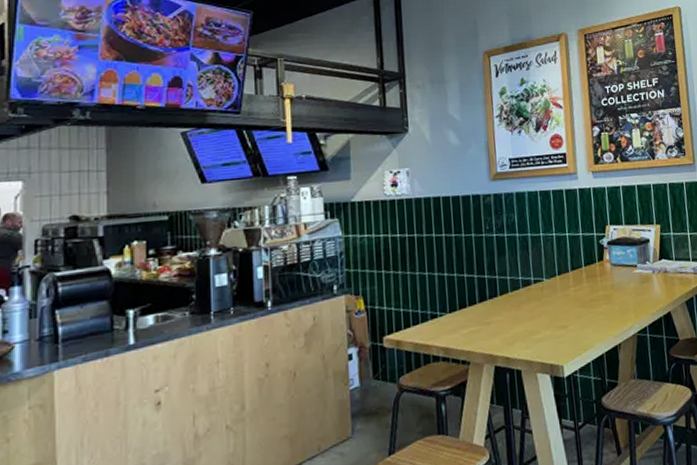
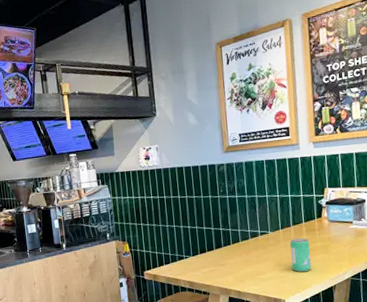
beverage can: none [568,286,593,329] -> present [289,238,311,272]

